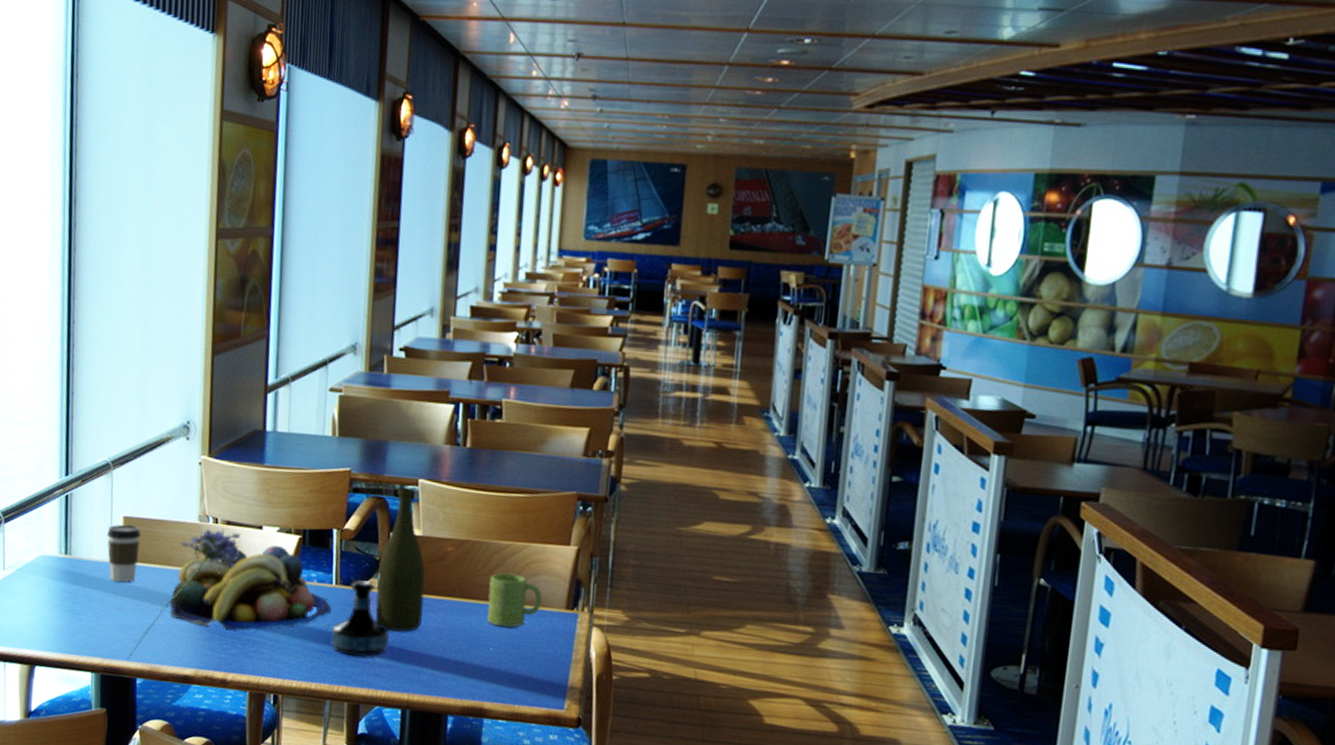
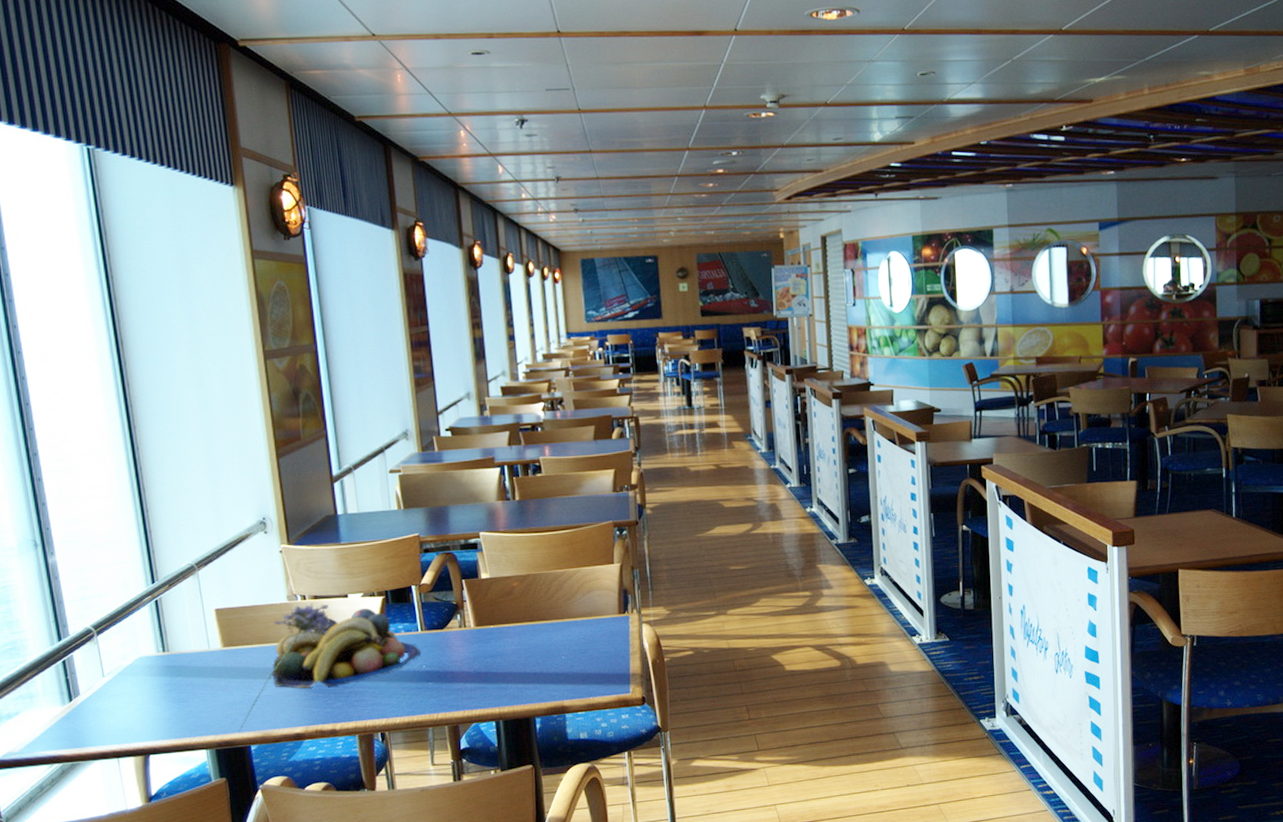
coffee cup: present [107,524,142,583] -> none [201,615,236,667]
tequila bottle: present [330,580,390,658] -> none [423,623,476,688]
bottle: present [375,487,425,632] -> none [457,541,501,659]
mug: present [487,573,543,628] -> none [553,594,599,639]

